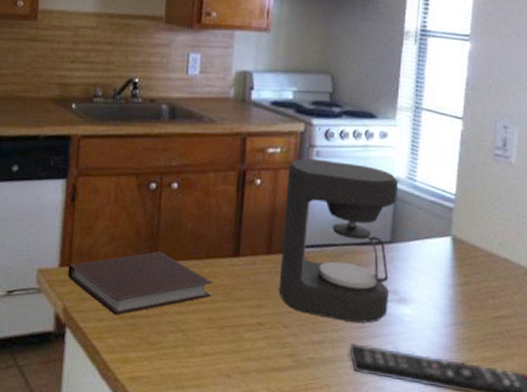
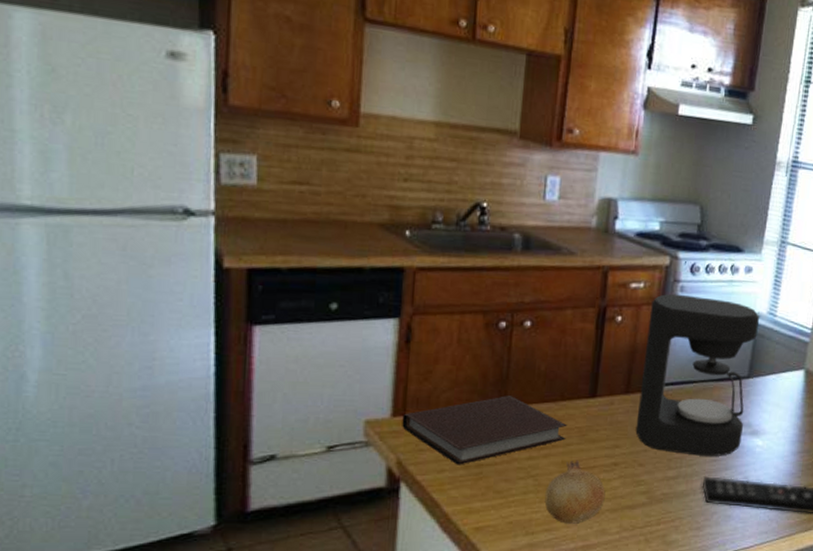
fruit: none [193,317,252,382] -> present [544,459,606,524]

